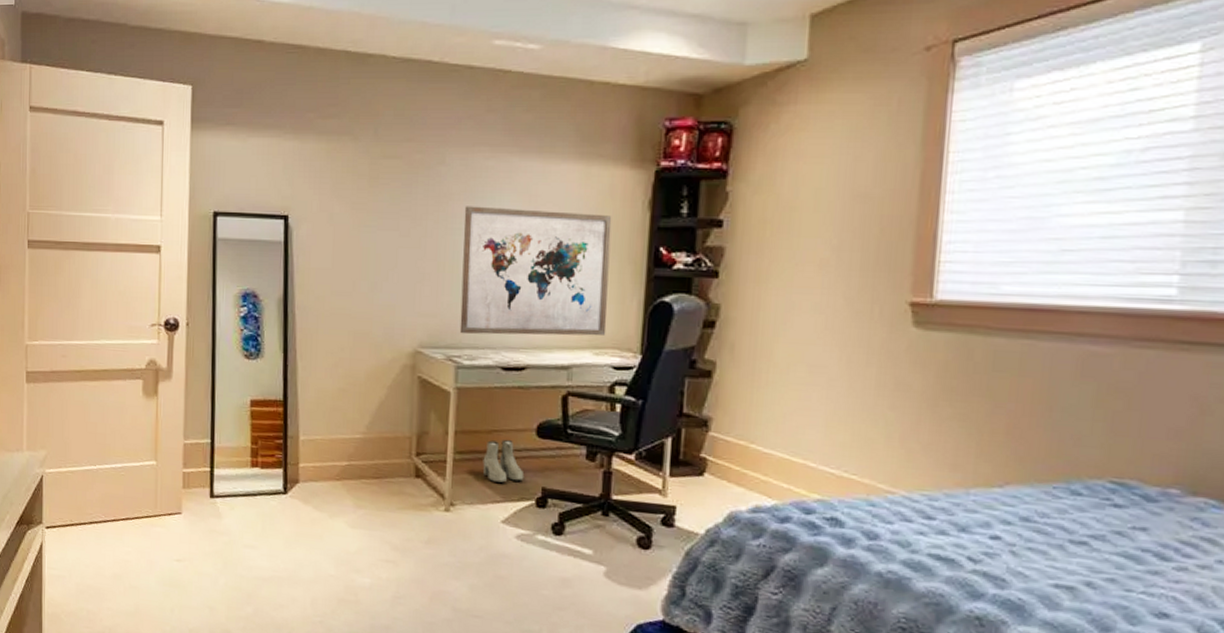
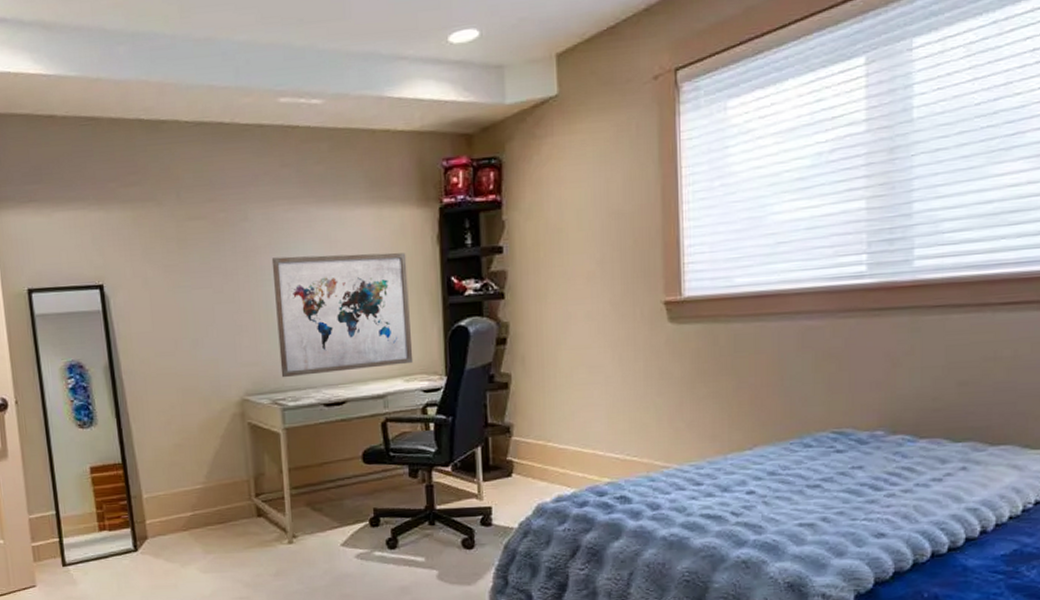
boots: present [482,439,524,483] -> none [317,469,357,510]

